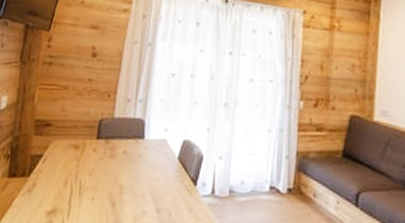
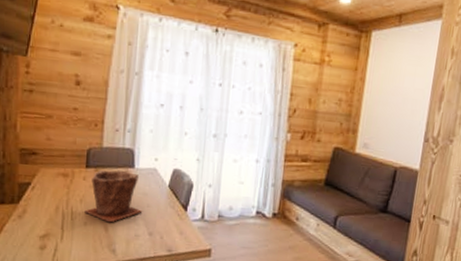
plant pot: none [93,141,151,198] -> present [84,169,143,223]

